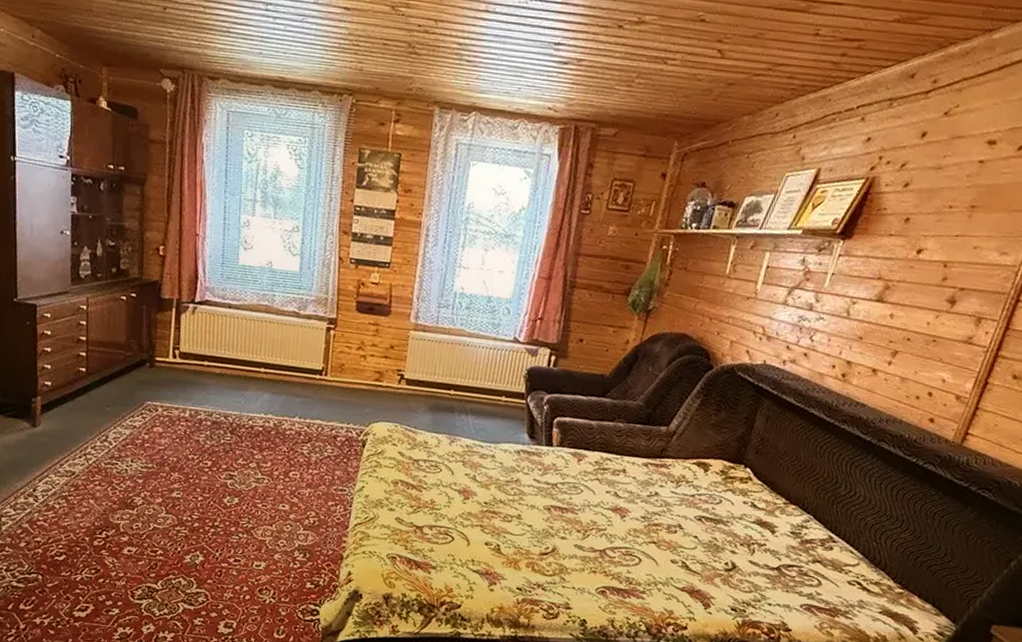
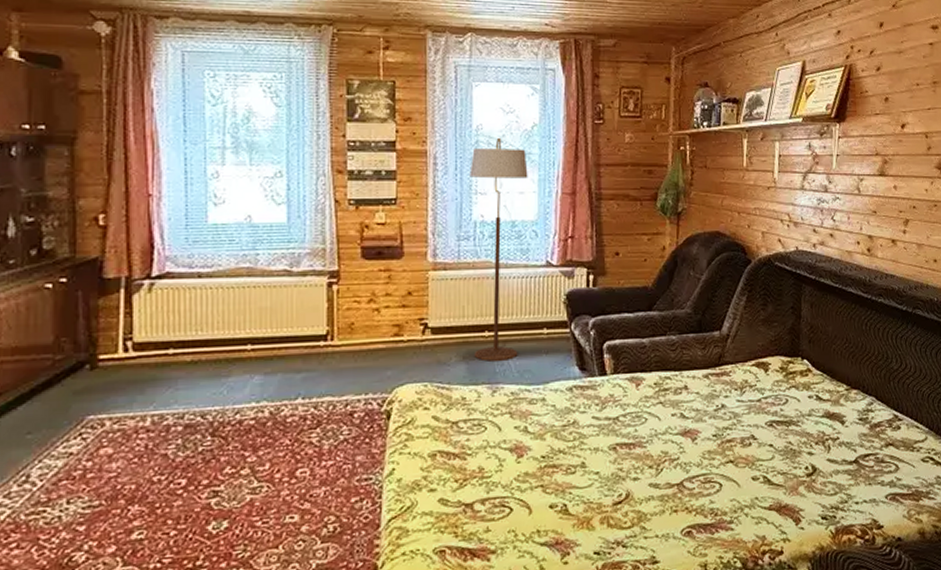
floor lamp: none [439,216,511,418] -> present [469,137,528,362]

